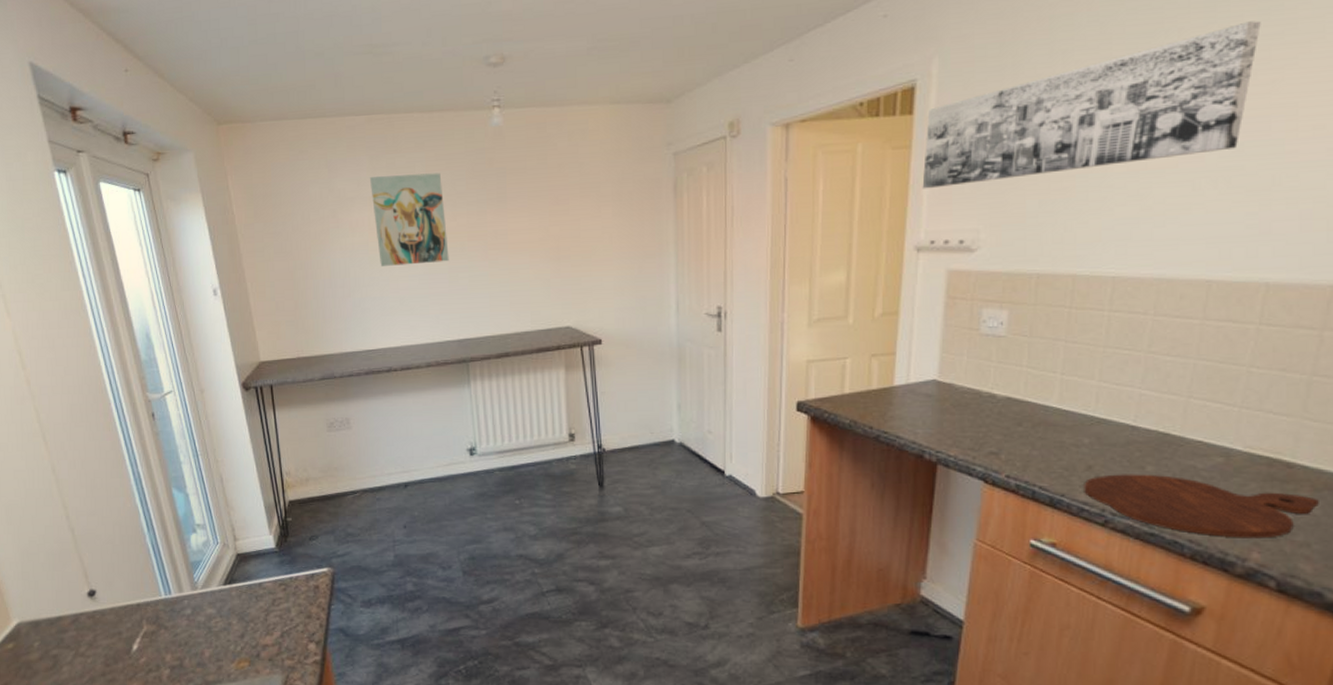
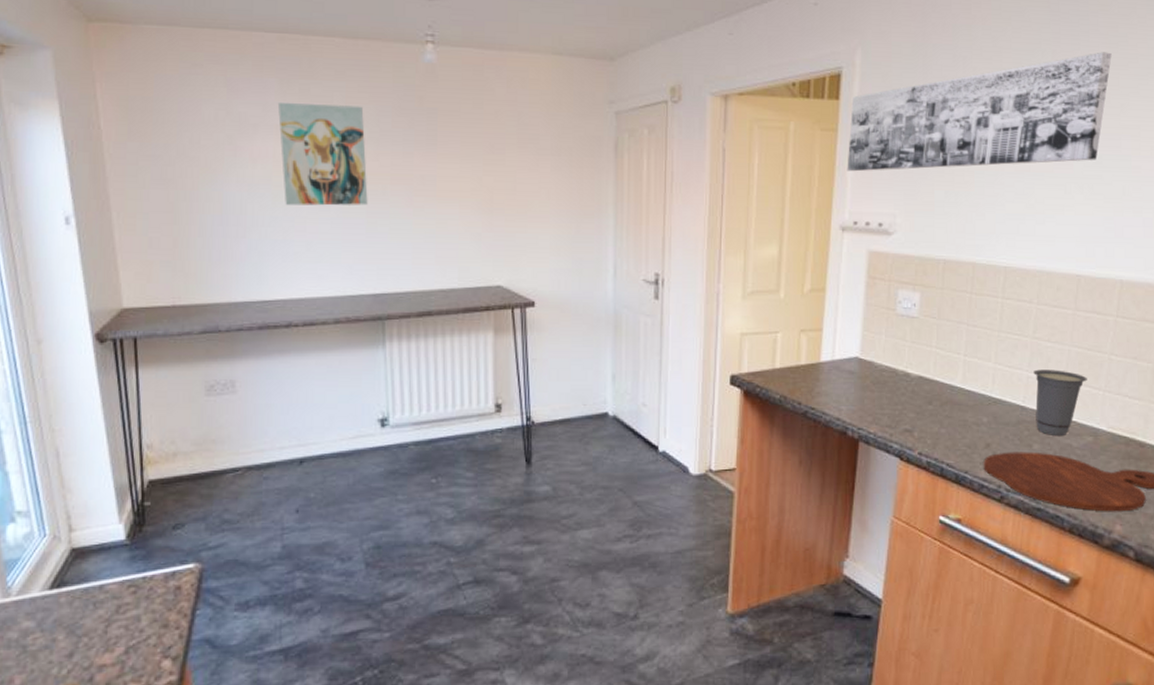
cup: none [1148,385,1218,458] -> present [1033,369,1087,437]

